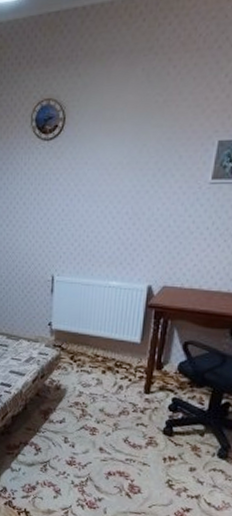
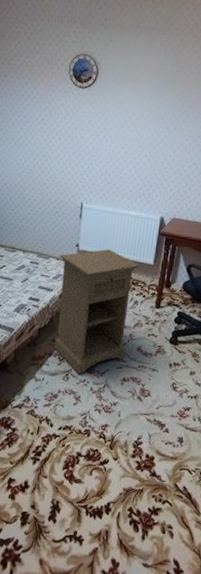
nightstand: none [30,327,124,466] -> present [55,249,140,374]

